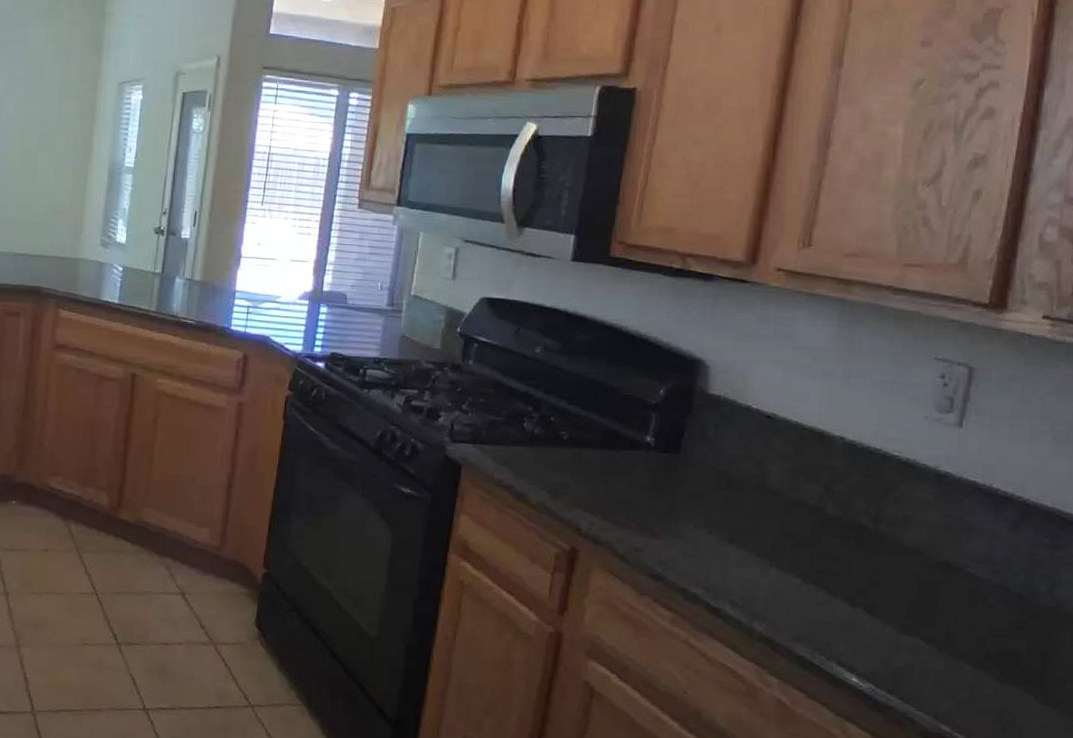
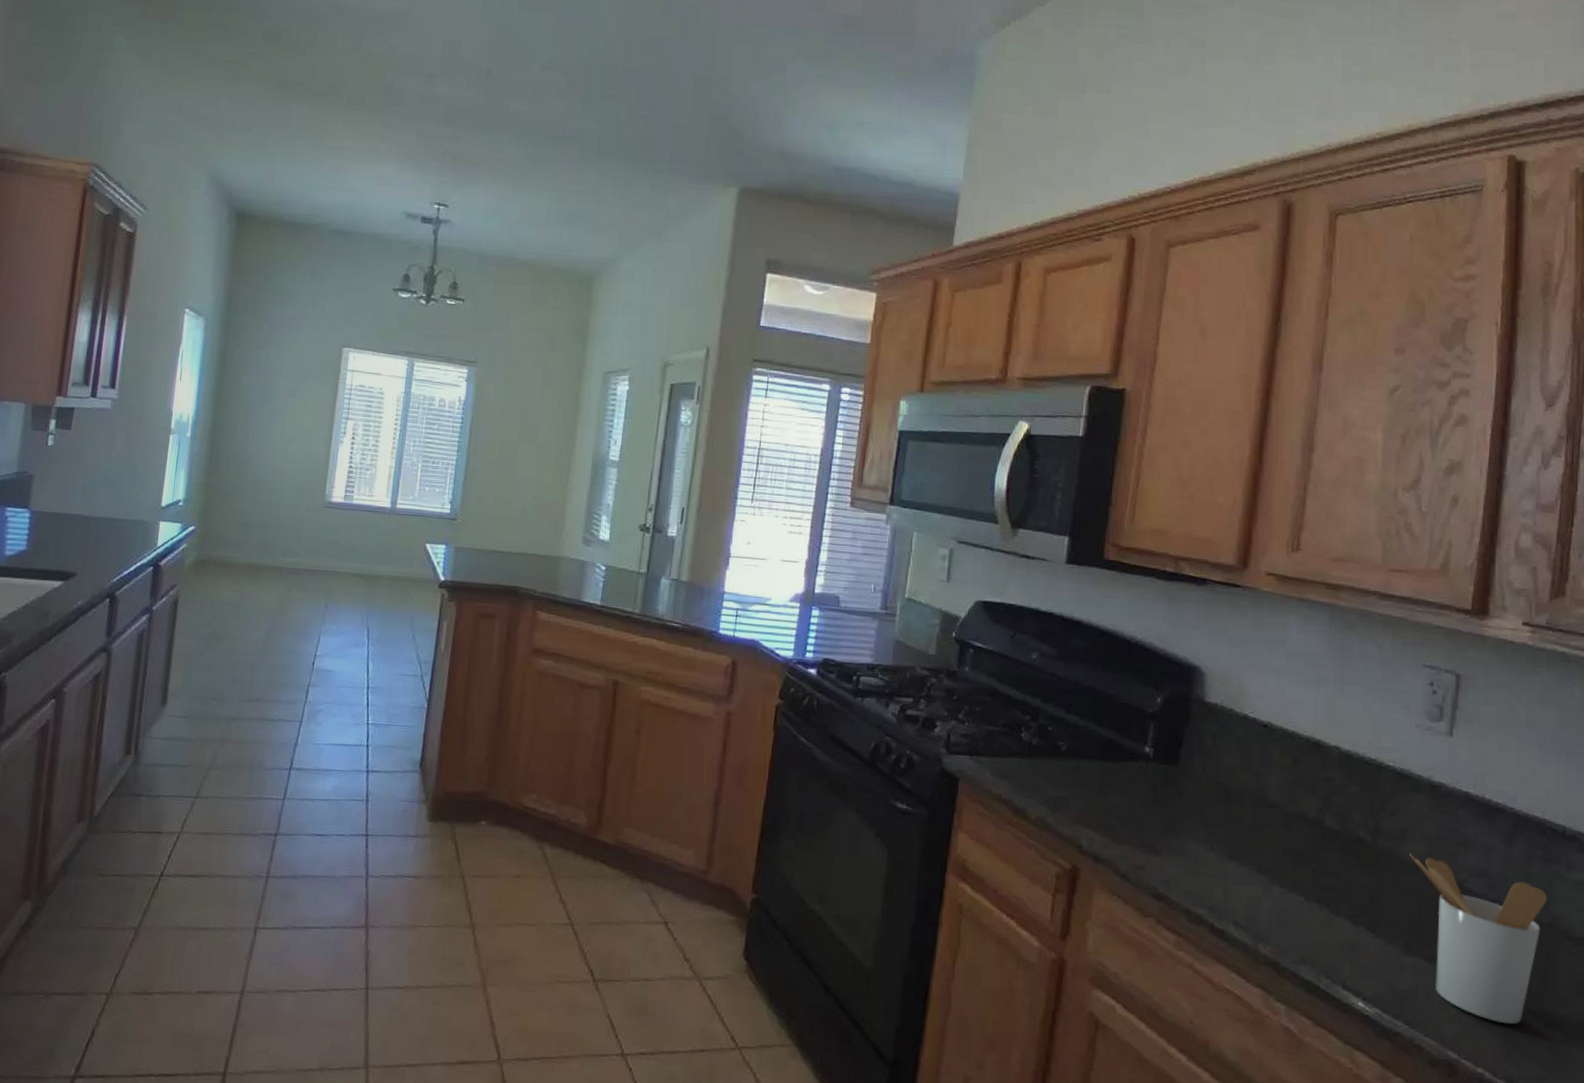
utensil holder: none [911,539,1053,702] -> present [1409,853,1548,1025]

